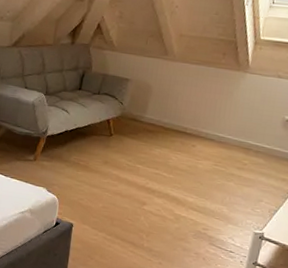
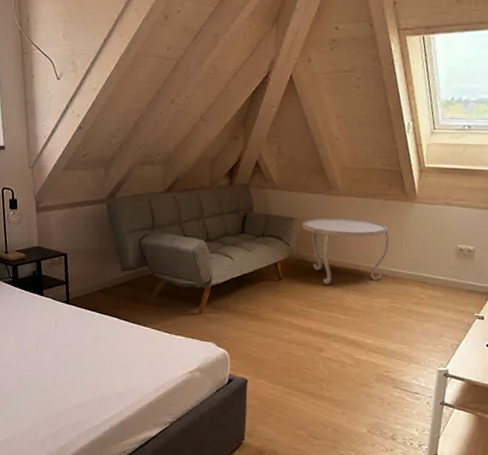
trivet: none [136,81,219,144] -> present [301,218,390,285]

